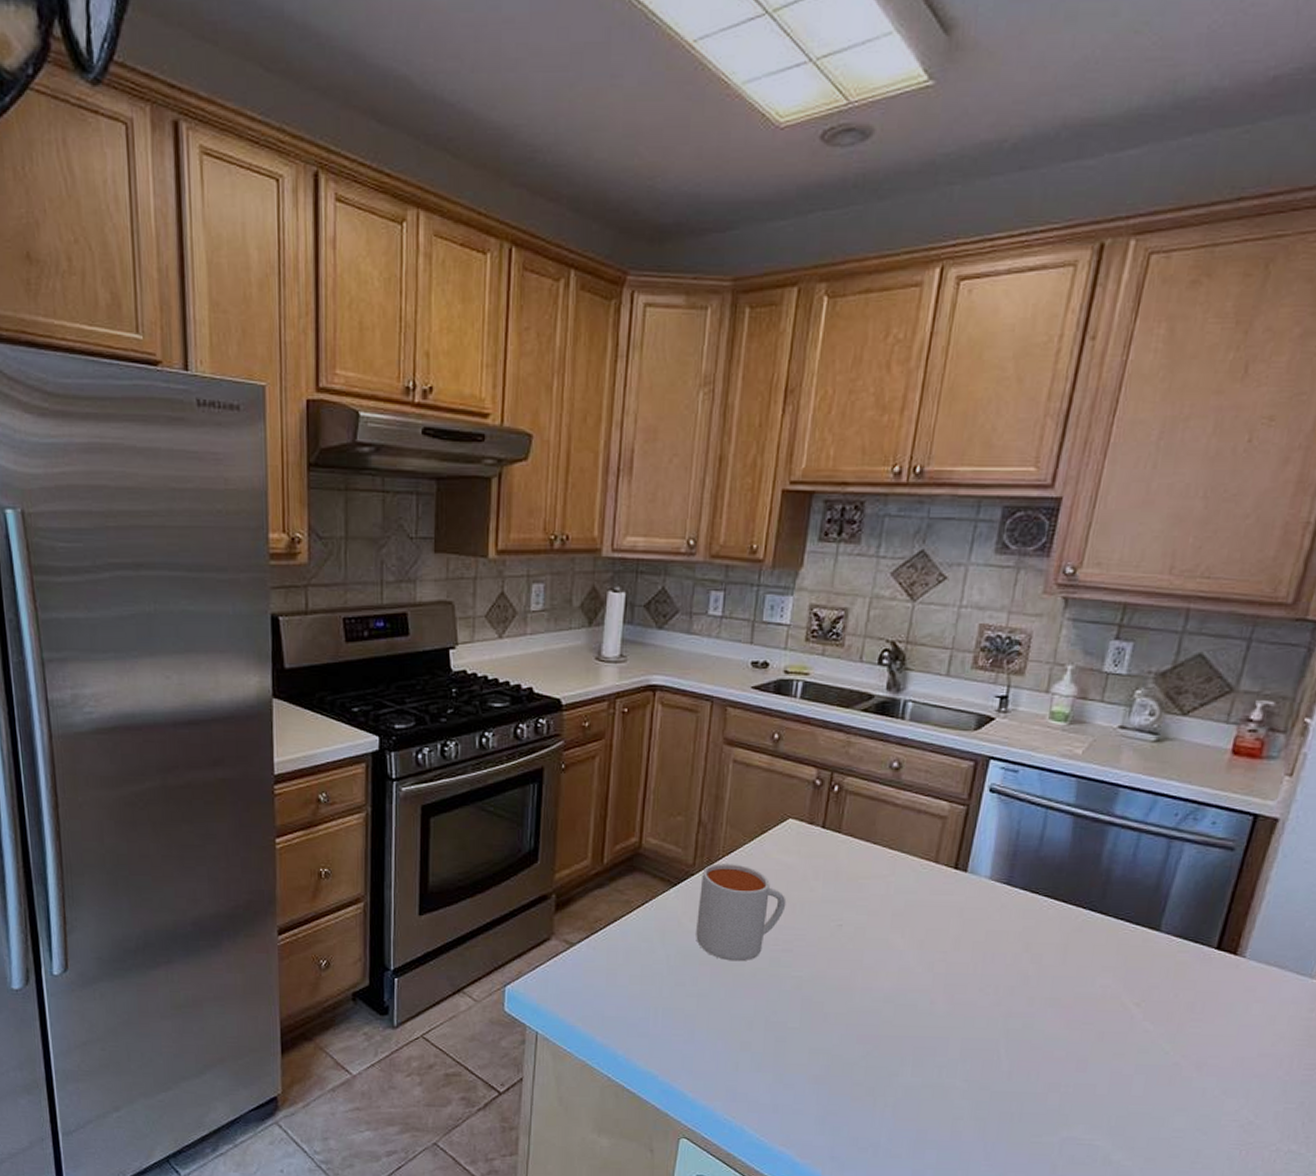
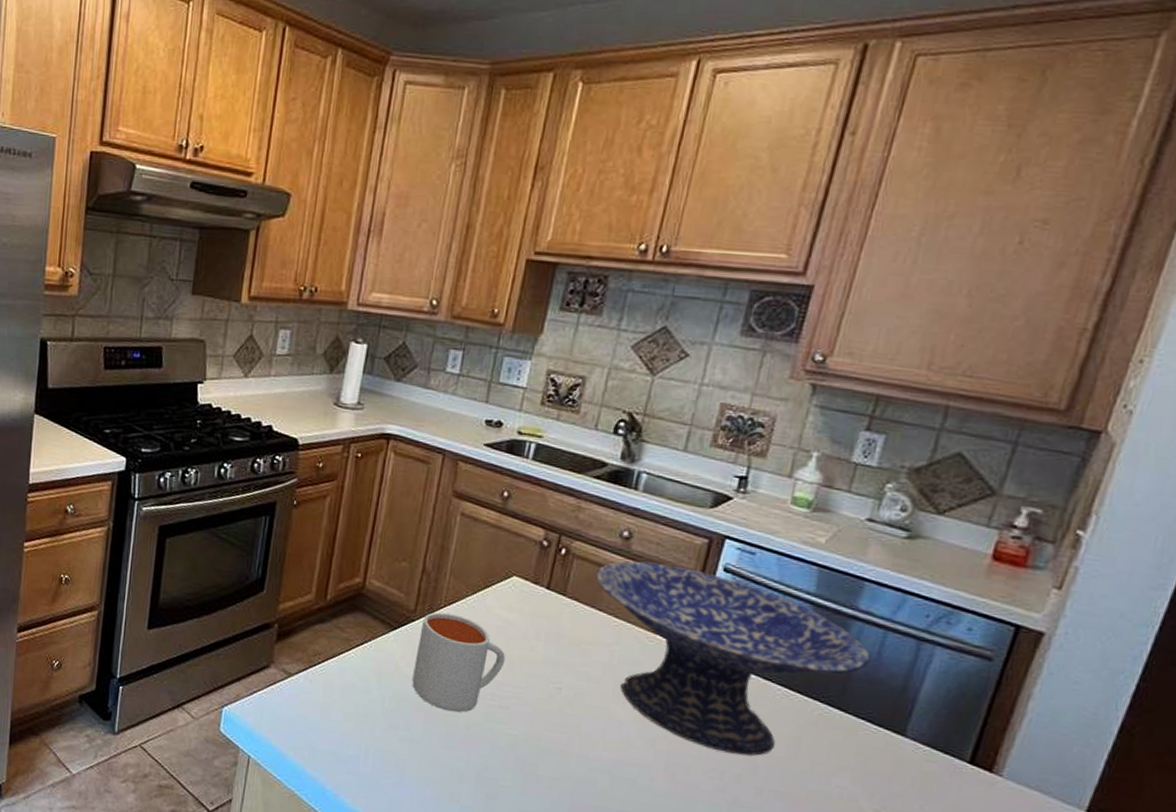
decorative bowl: none [869,790,1128,968] -> present [596,561,871,756]

